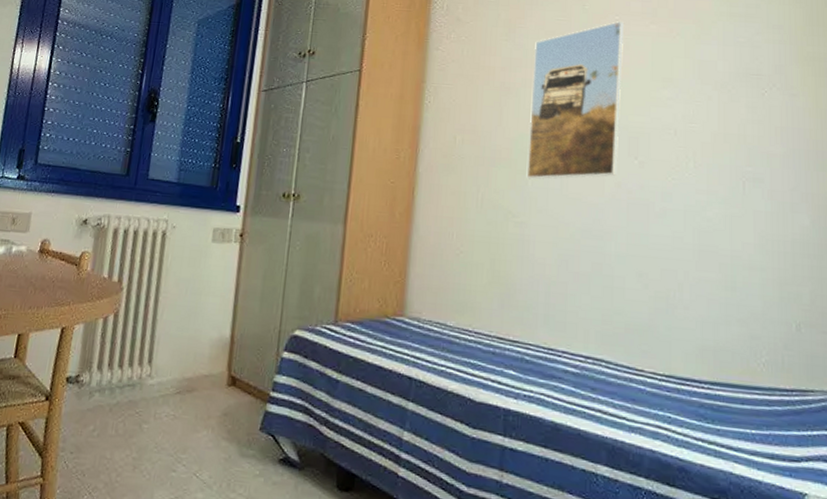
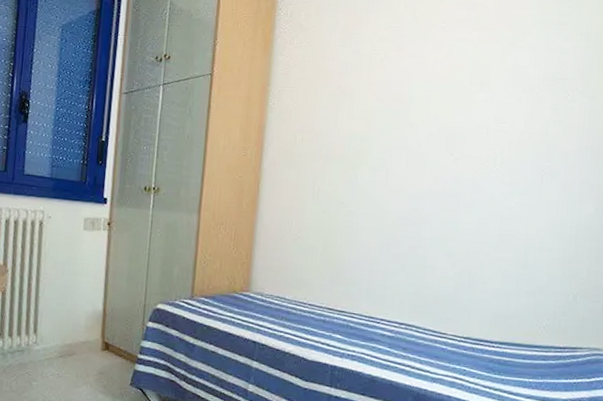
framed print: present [526,21,624,180] -> none [356,28,449,174]

